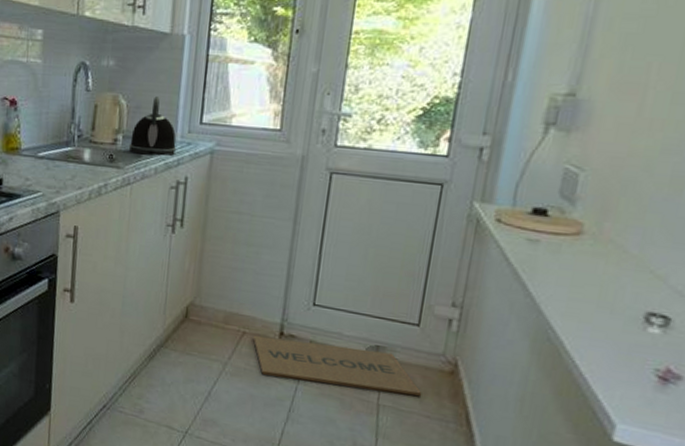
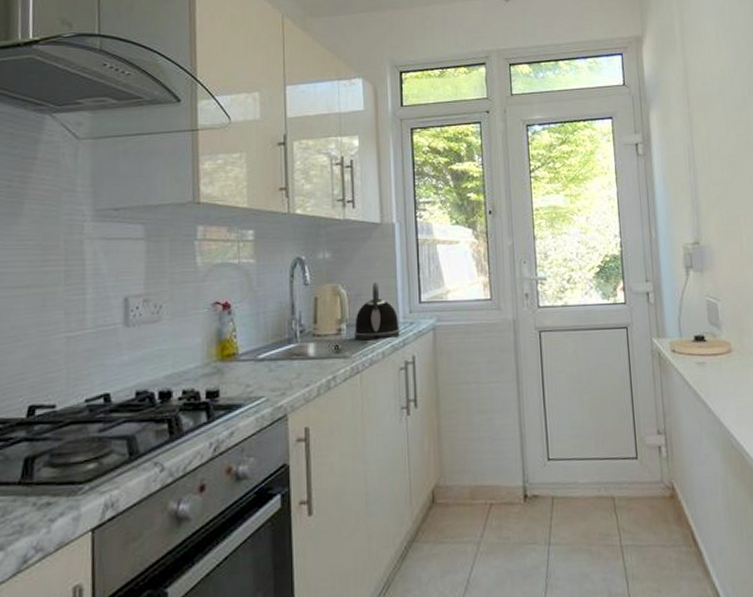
doormat: present [252,335,422,397] -> none [500,491,654,545]

